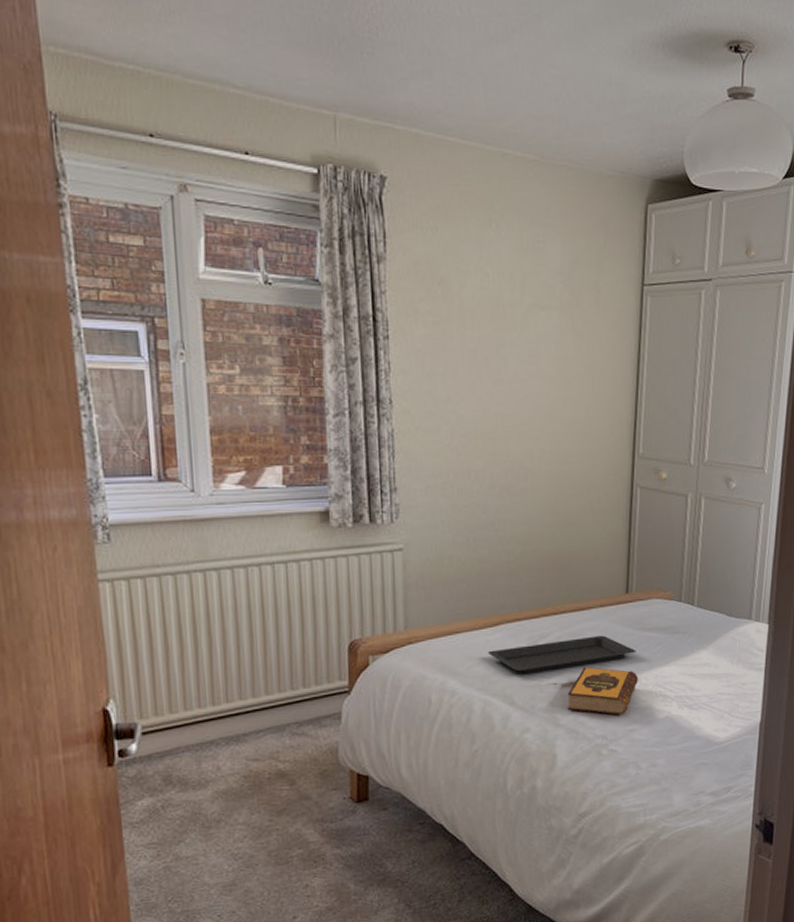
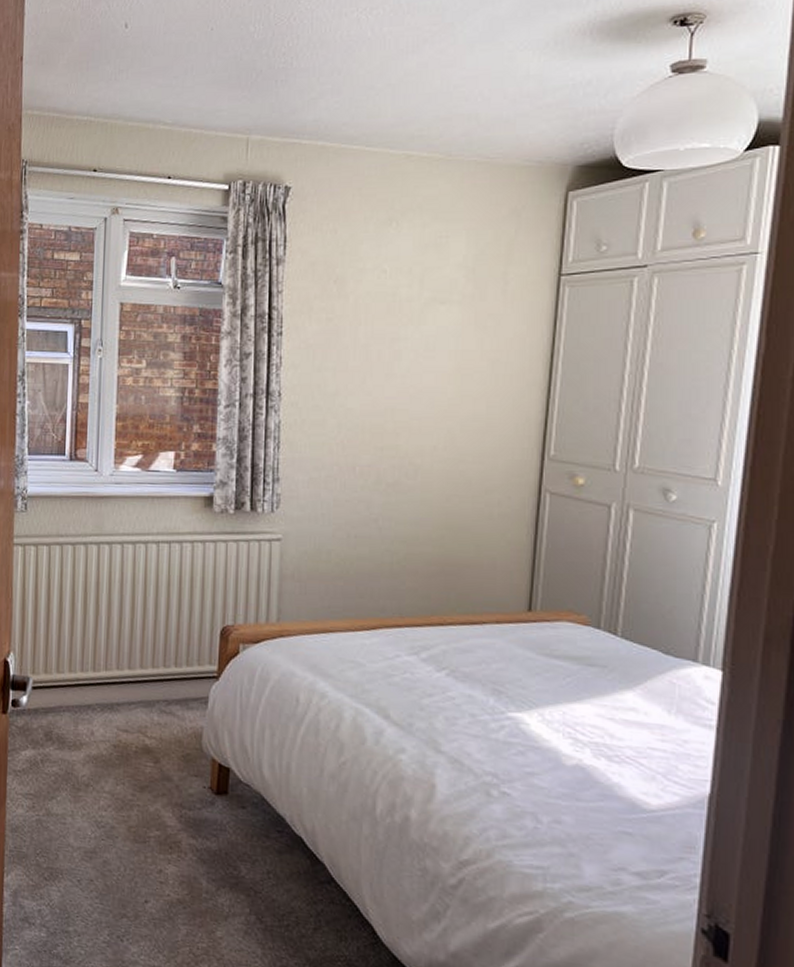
serving tray: present [488,635,636,674] -> none [363,655,539,688]
hardback book: present [567,666,638,715] -> none [451,688,540,753]

